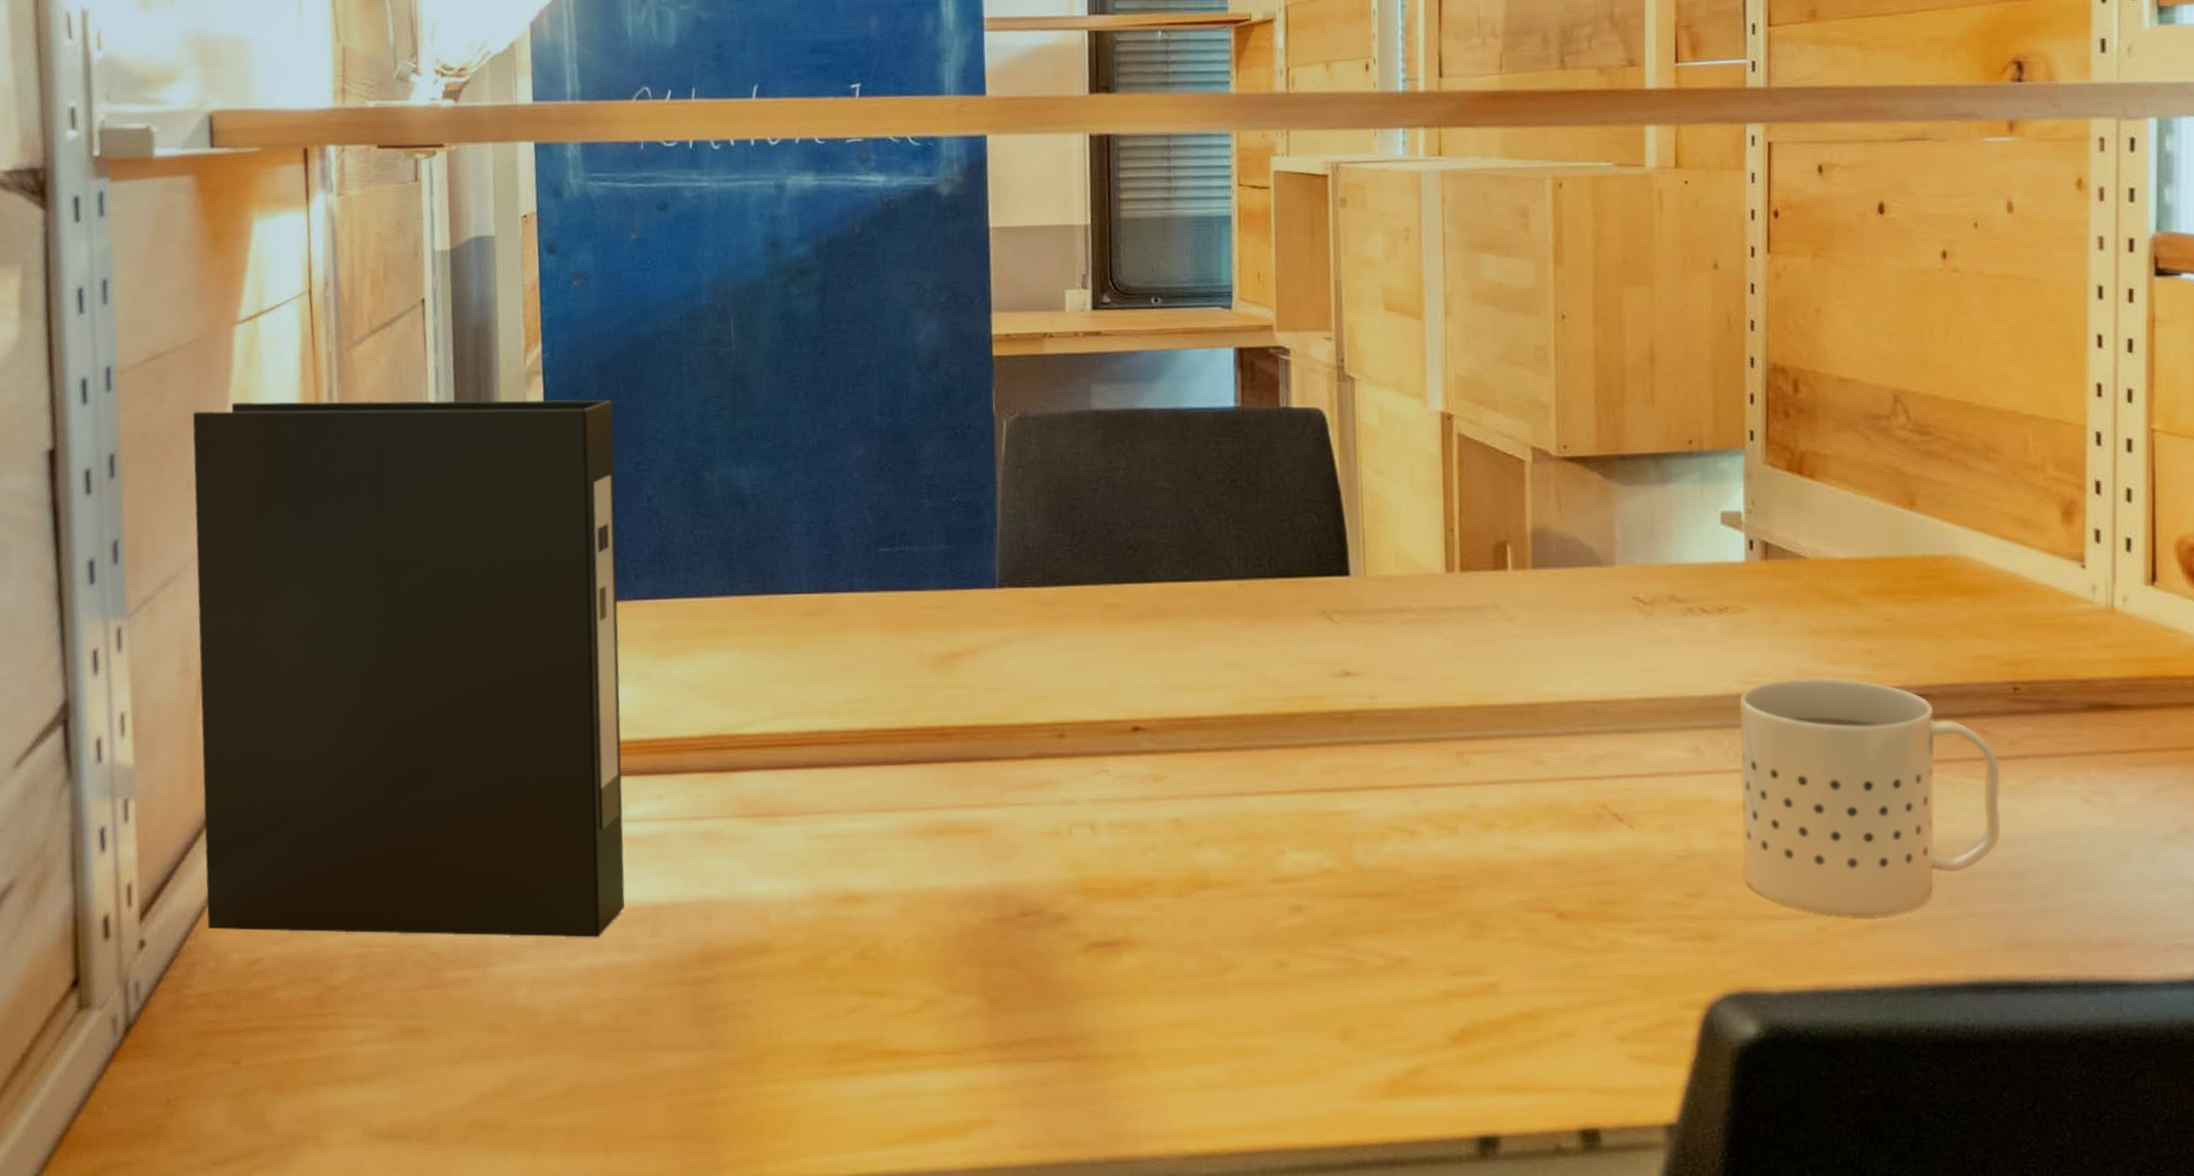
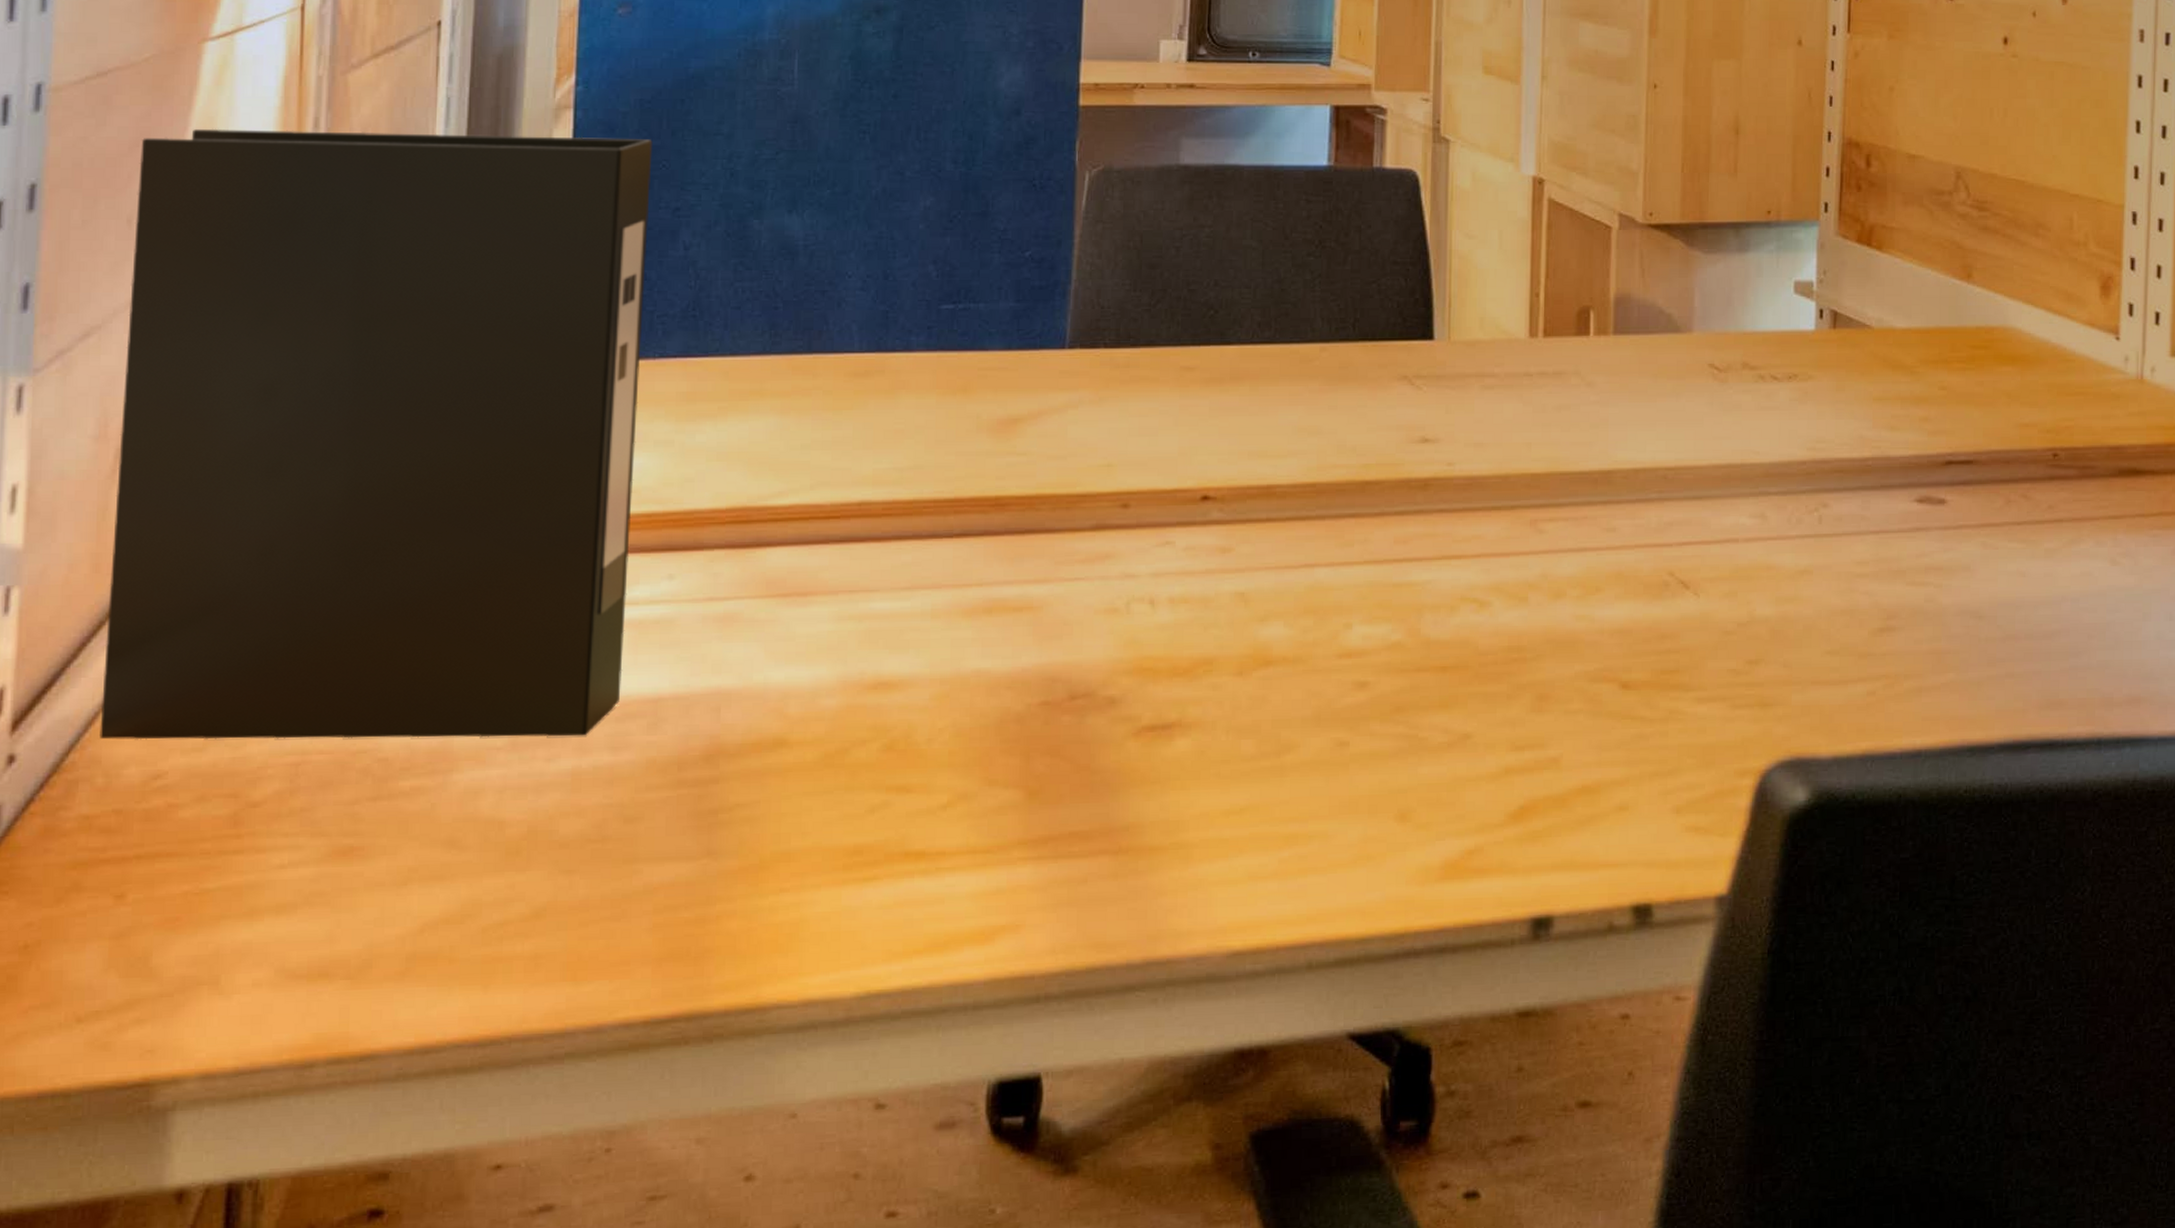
mug: present [1739,678,2000,917] -> none [1800,444,2039,680]

